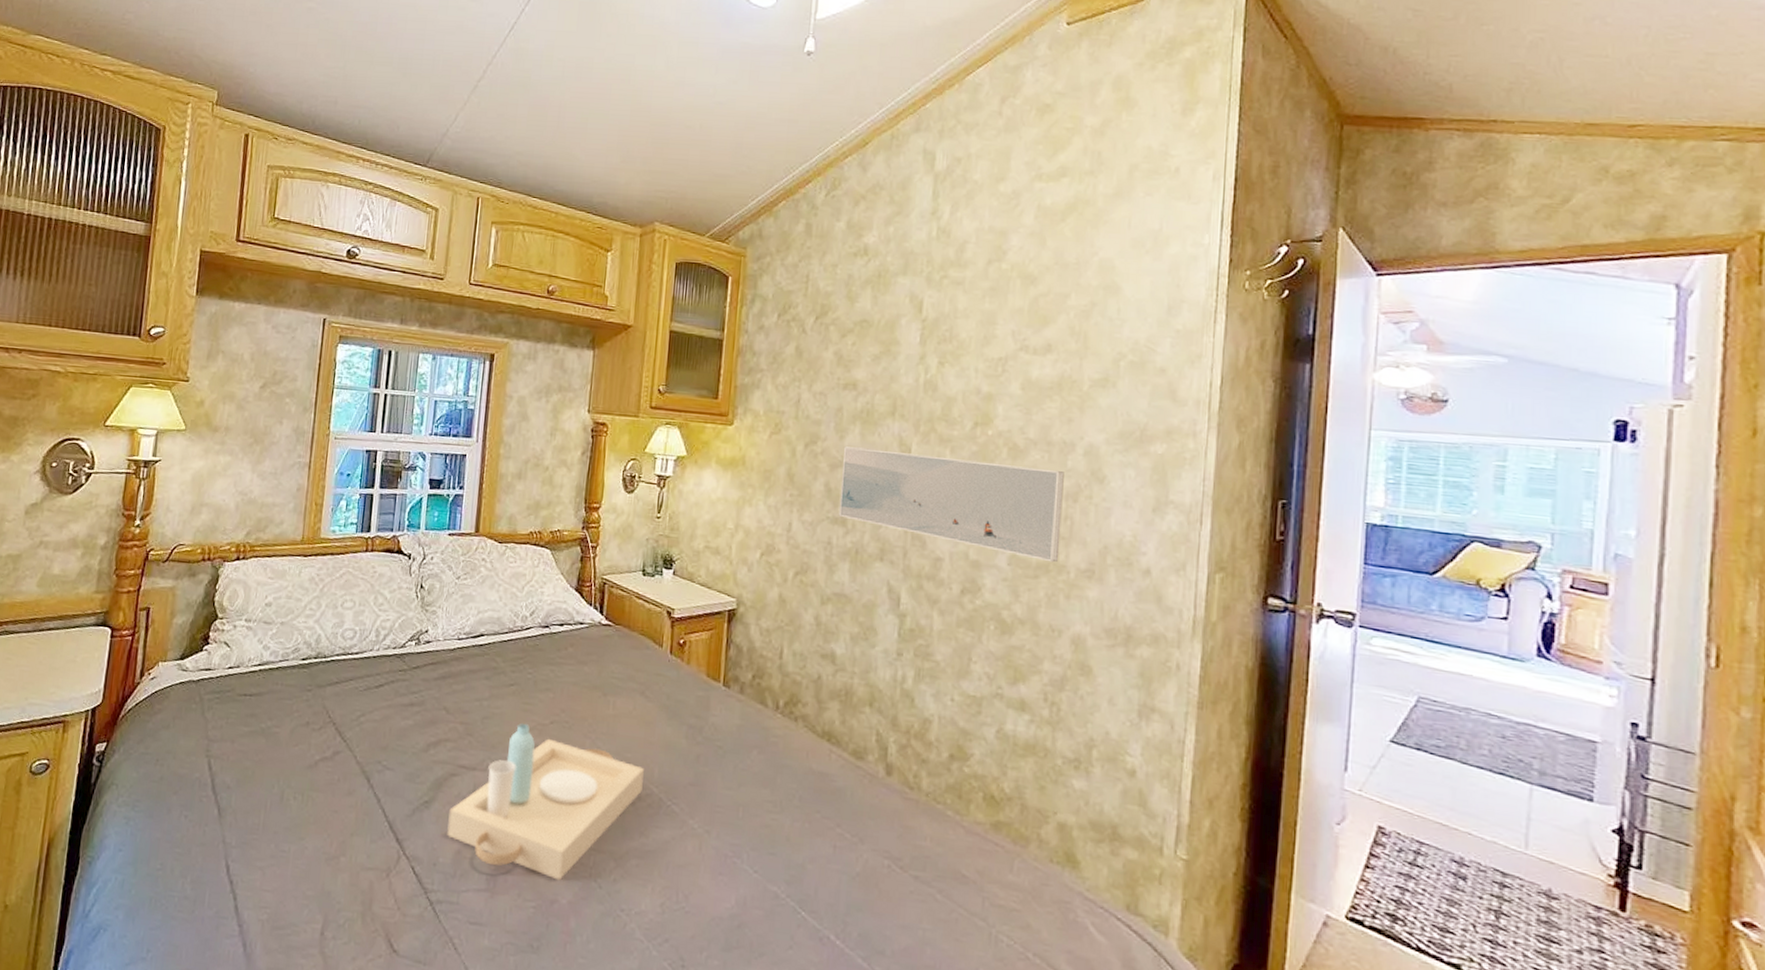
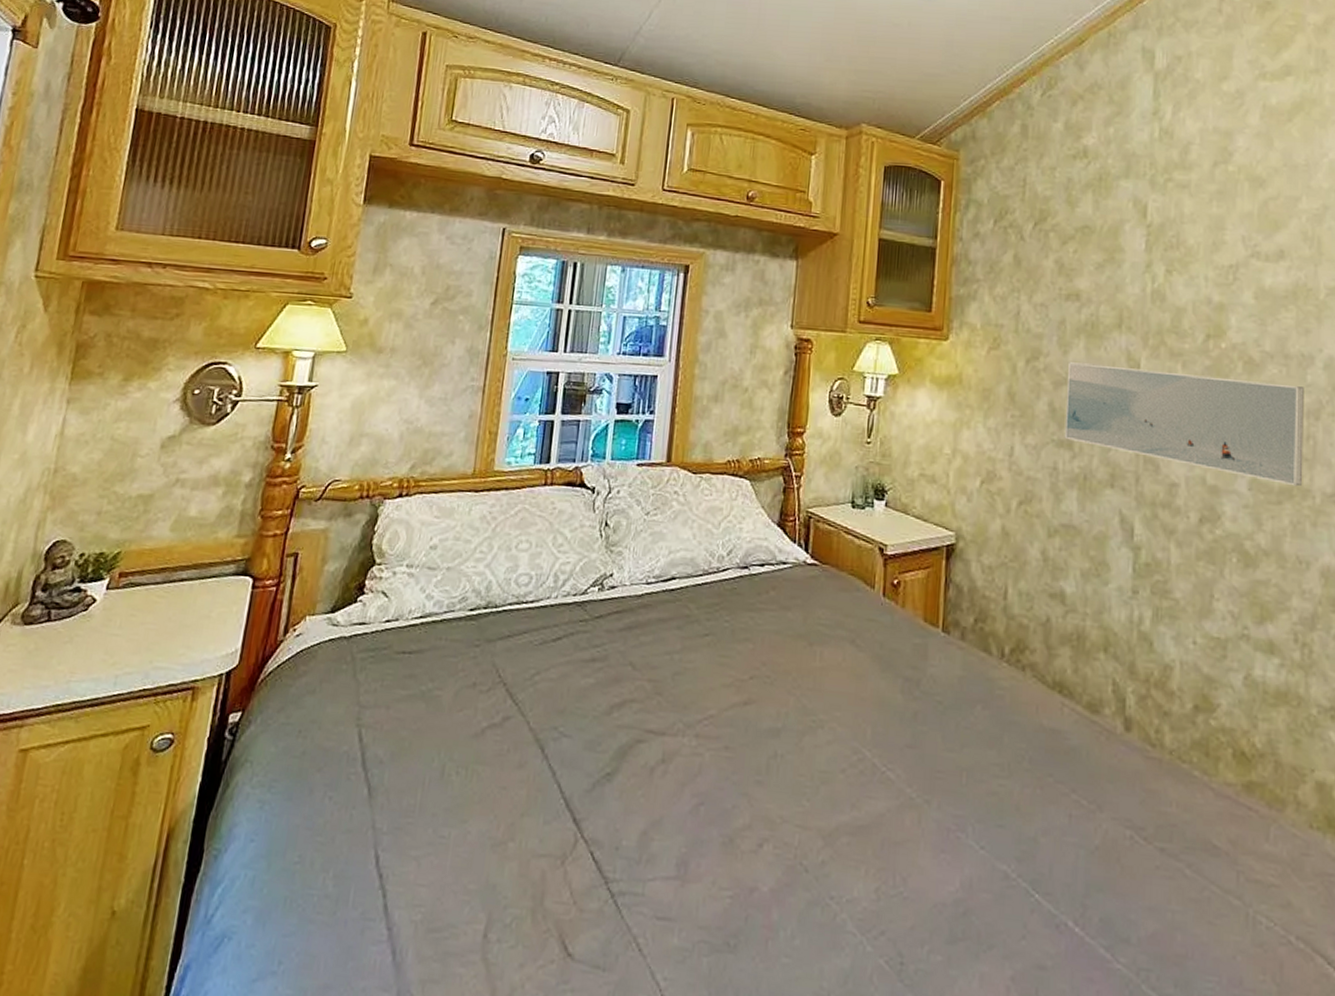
serving tray: present [447,722,644,881] -> none [631,678,855,864]

